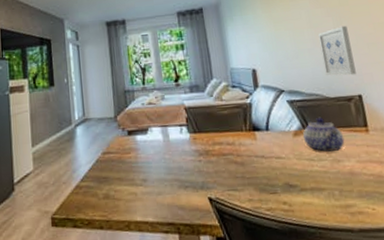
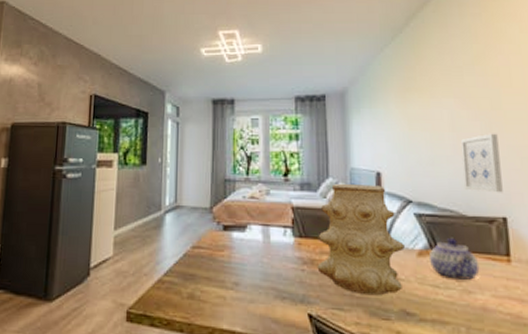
vase: none [209,80,284,175] -> present [317,183,405,296]

